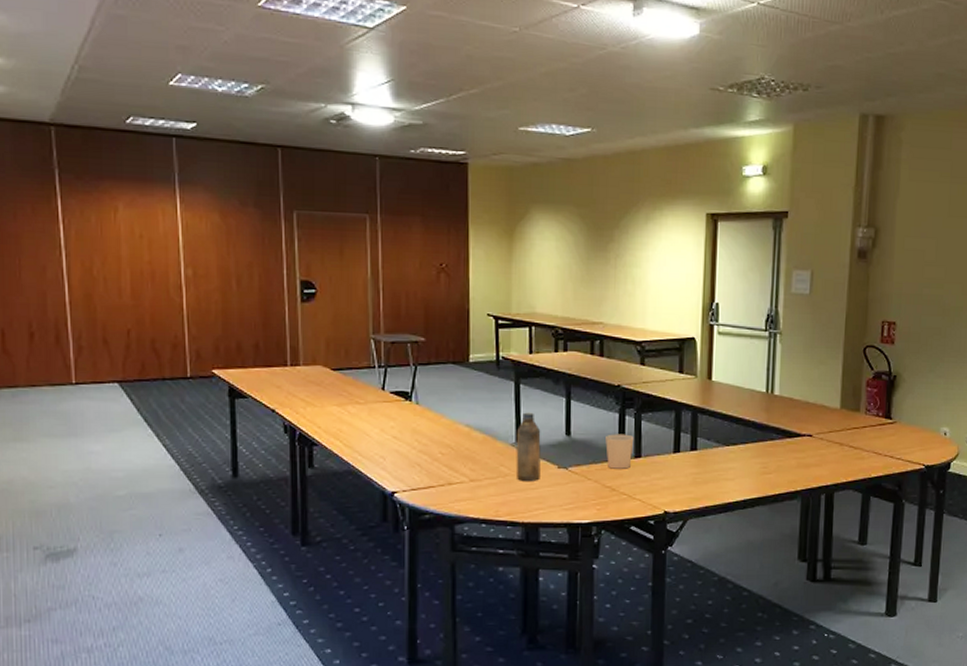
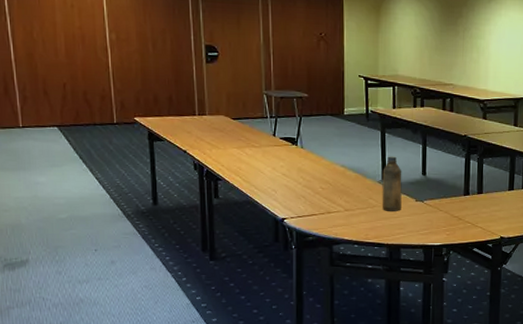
dixie cup: present [605,434,634,470] -> none [454,174,477,204]

